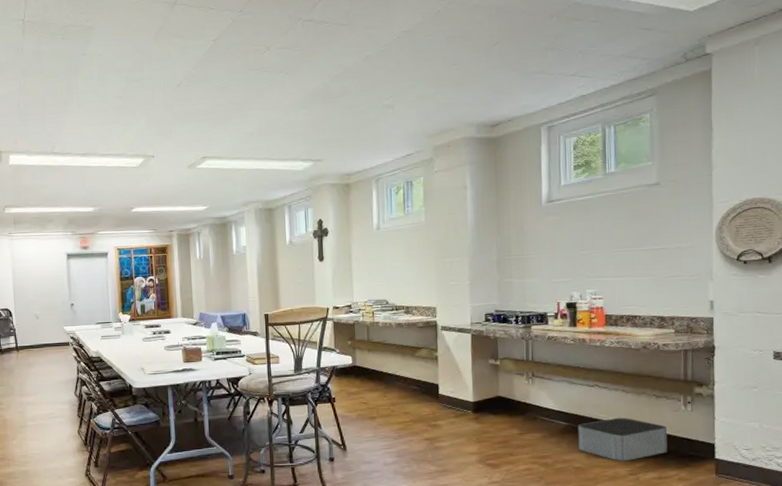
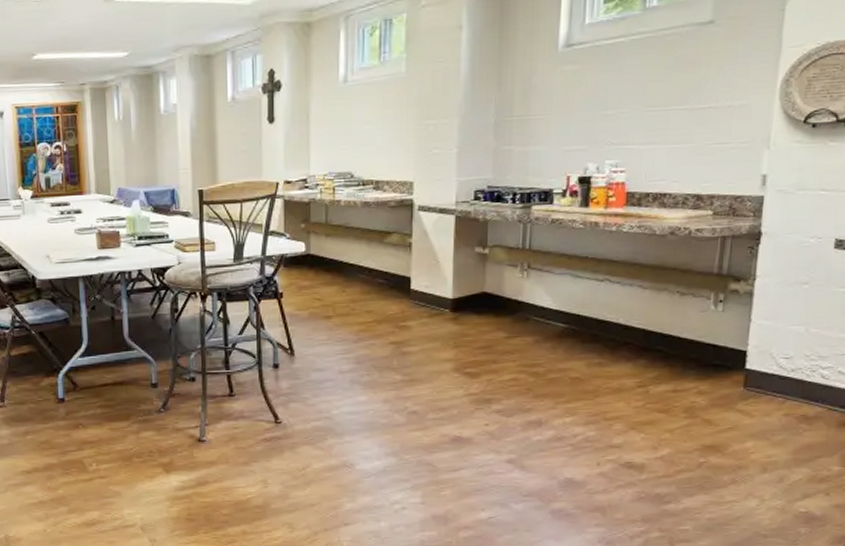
storage bin: present [577,417,668,461] -> none [578,318,691,371]

